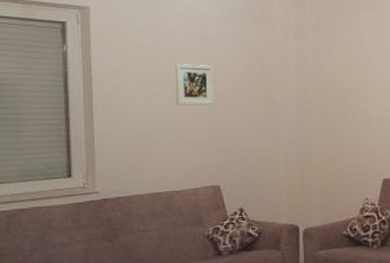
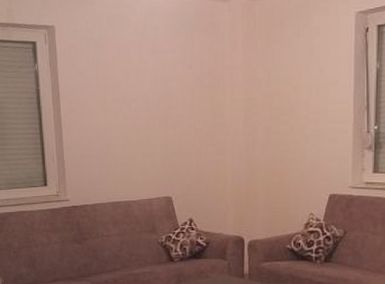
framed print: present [175,64,214,106] -> none [130,78,166,120]

